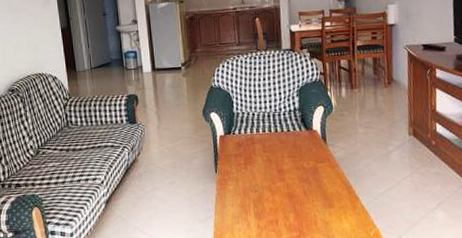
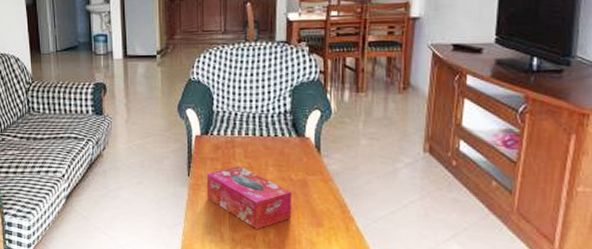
tissue box: none [232,160,307,215] -> present [207,166,292,229]

